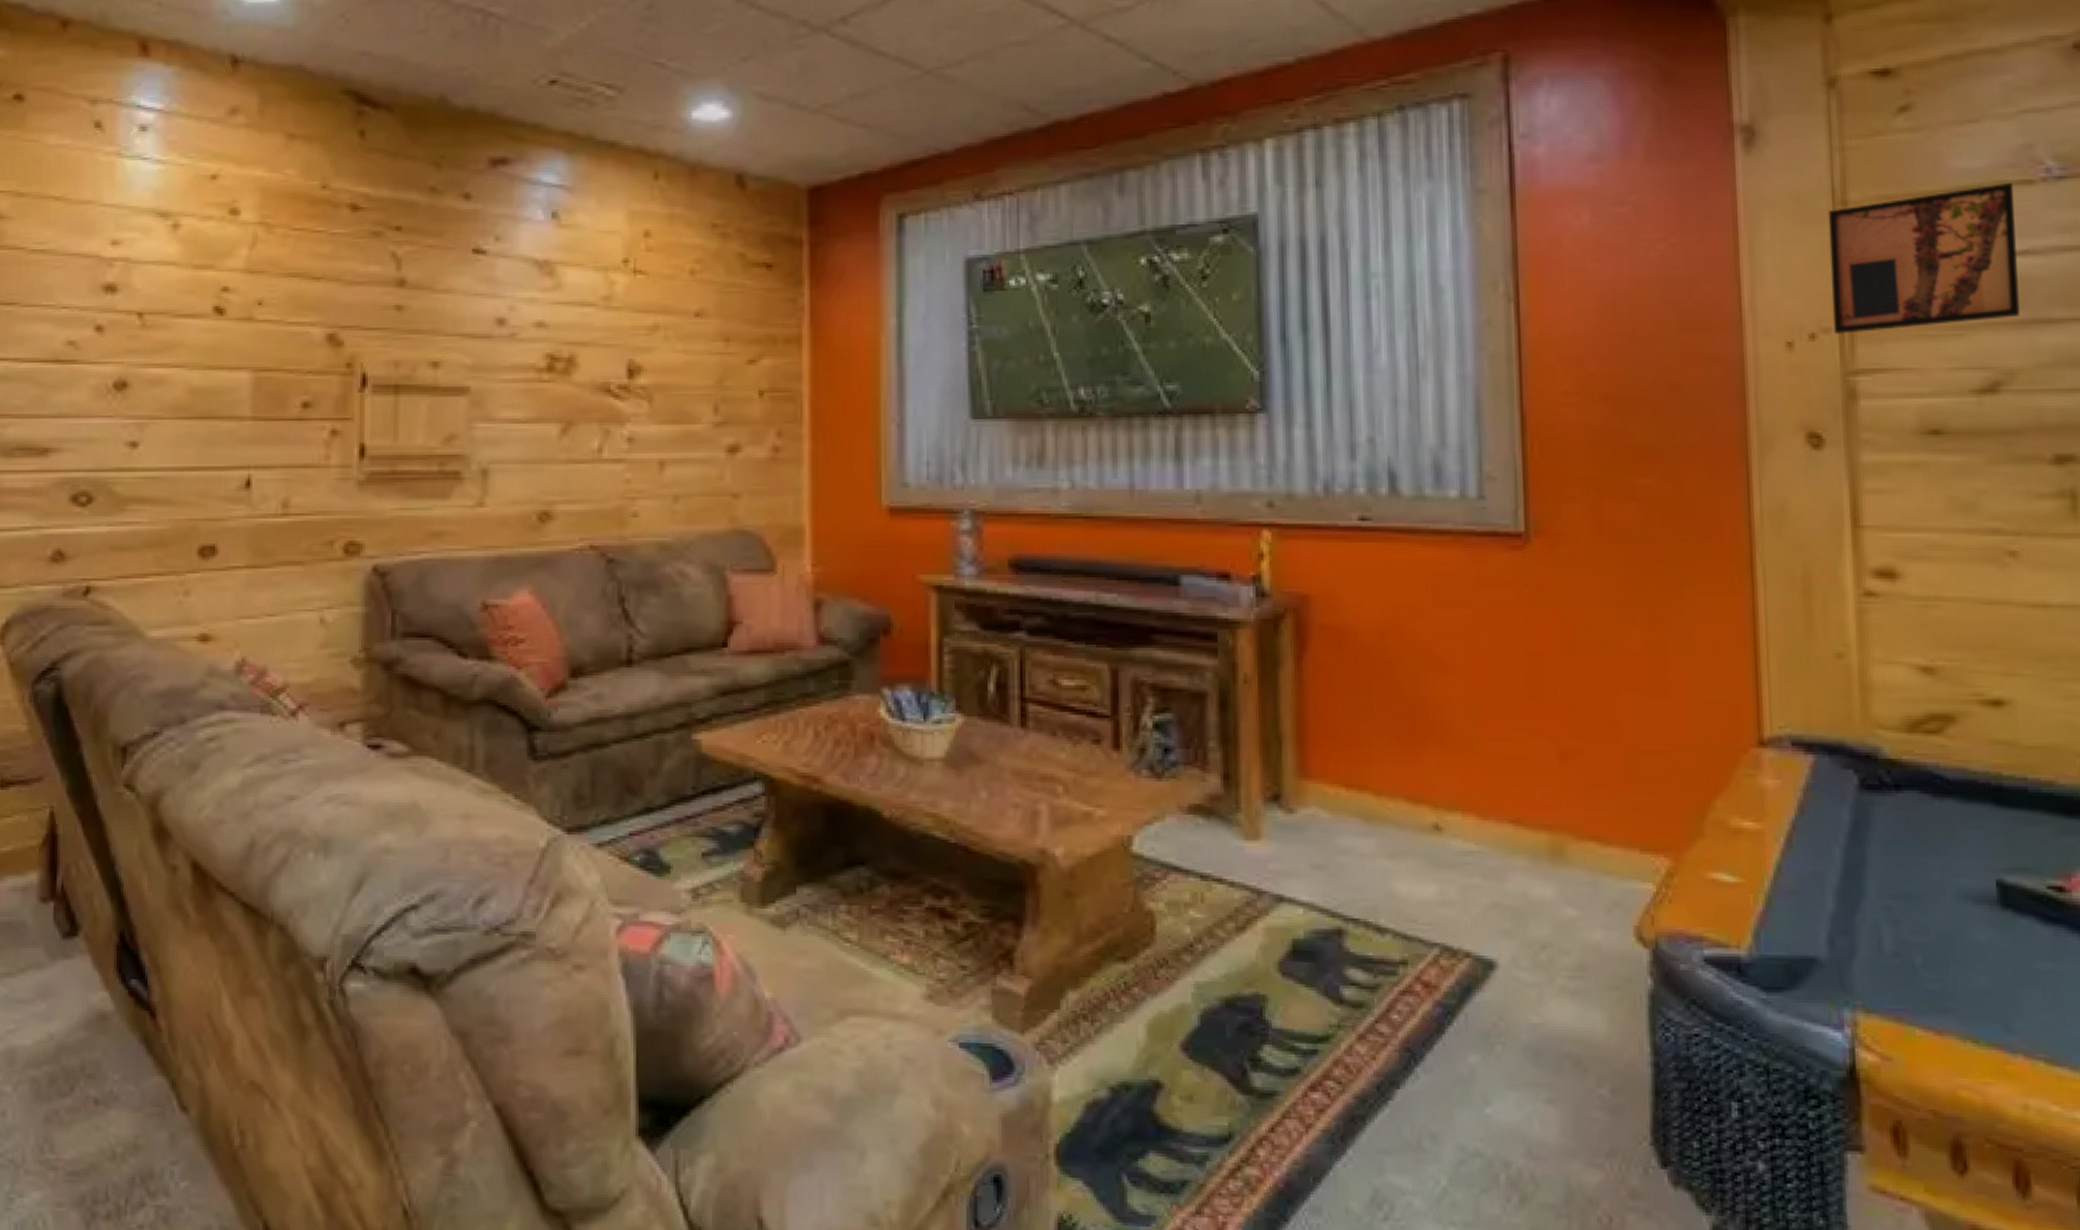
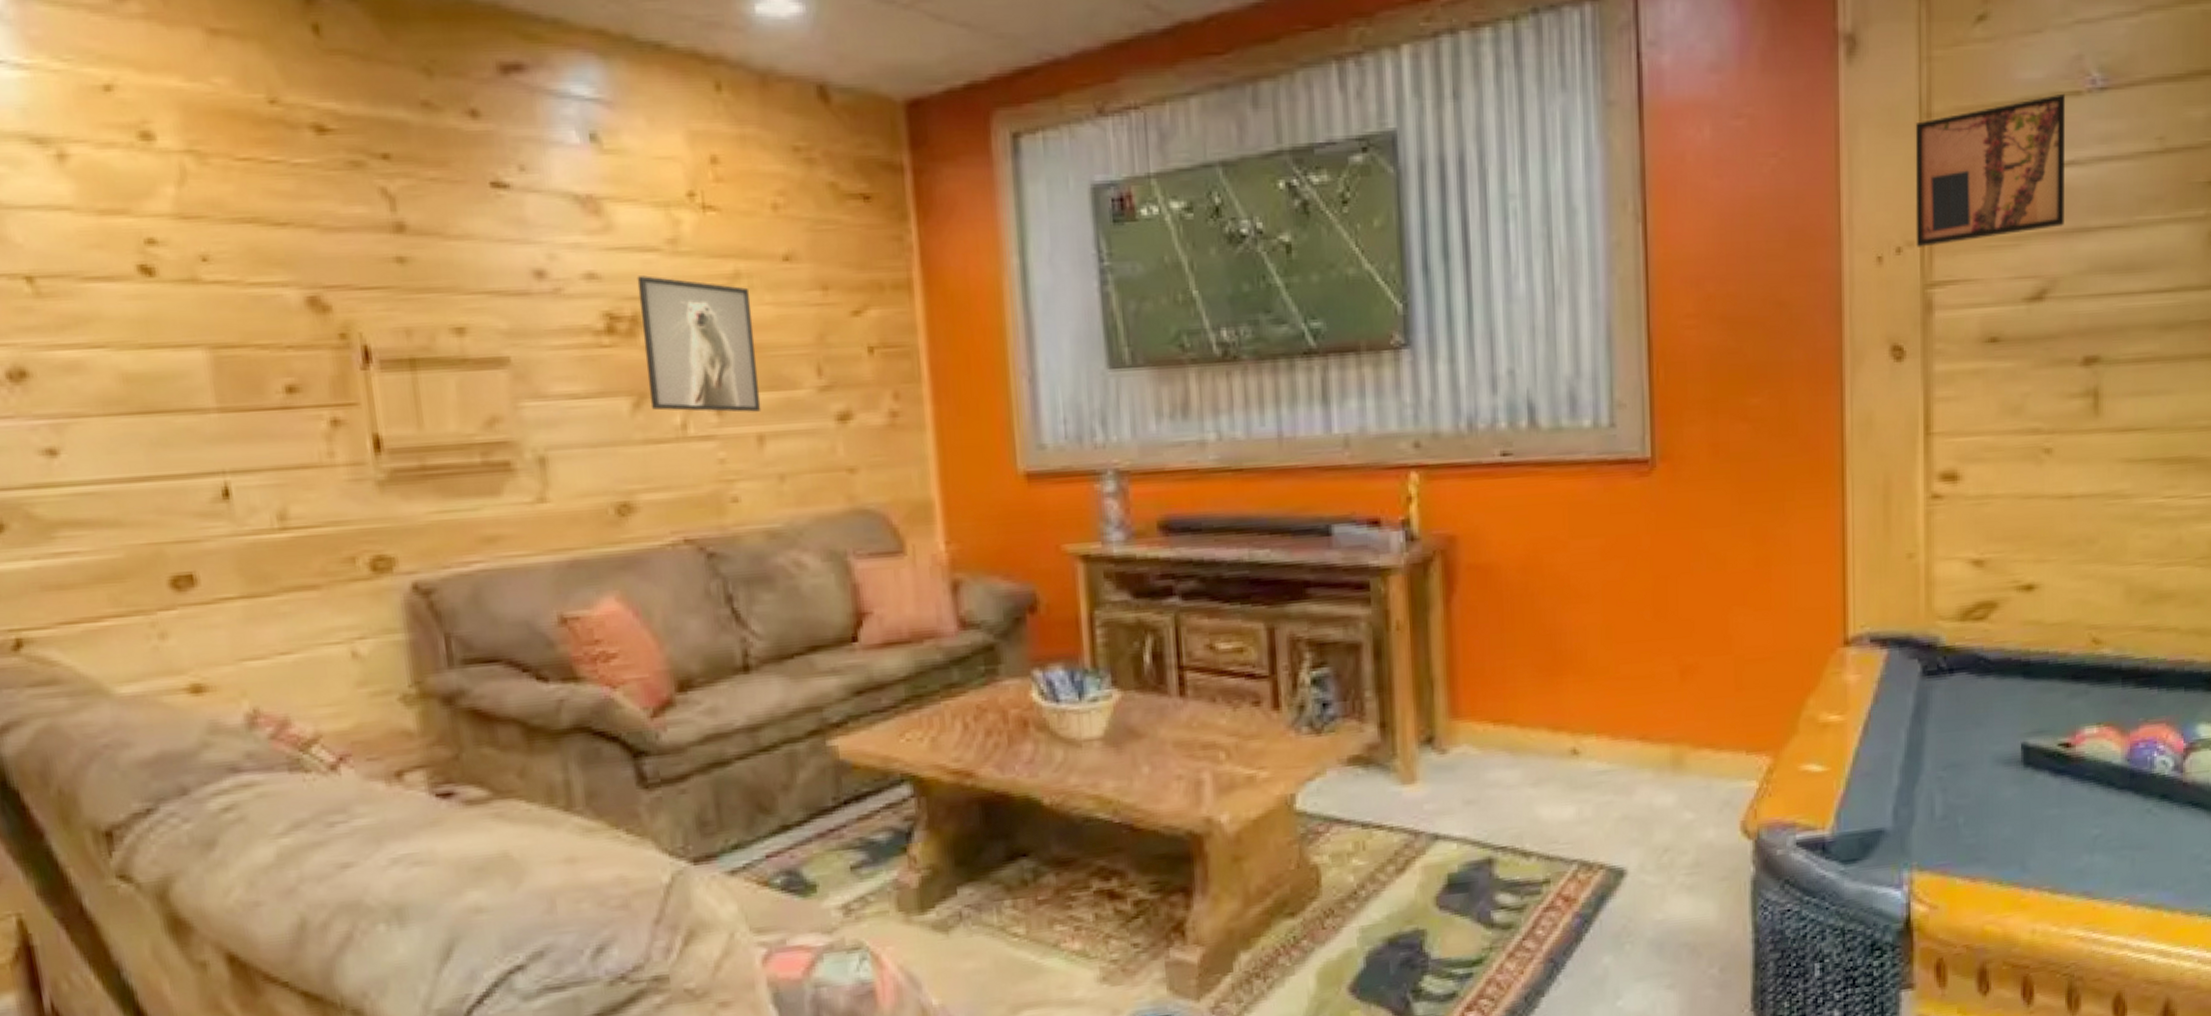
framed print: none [575,325,665,441] -> present [637,275,762,413]

